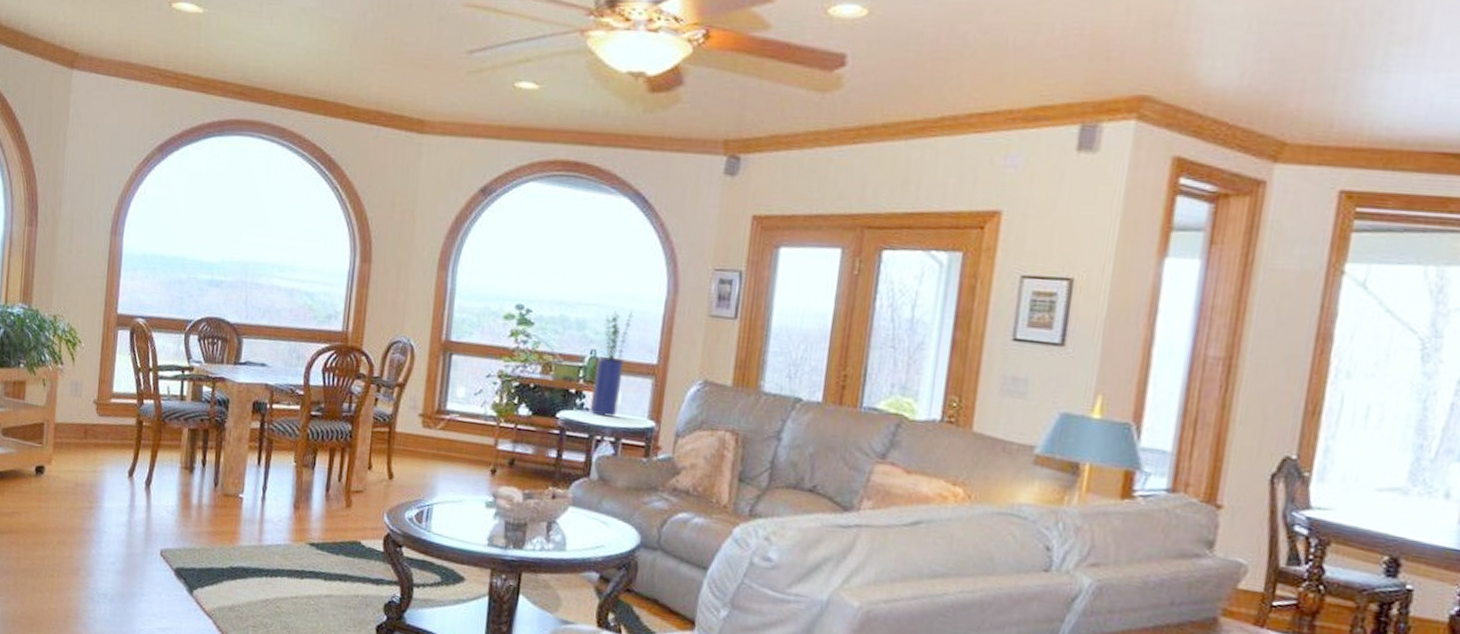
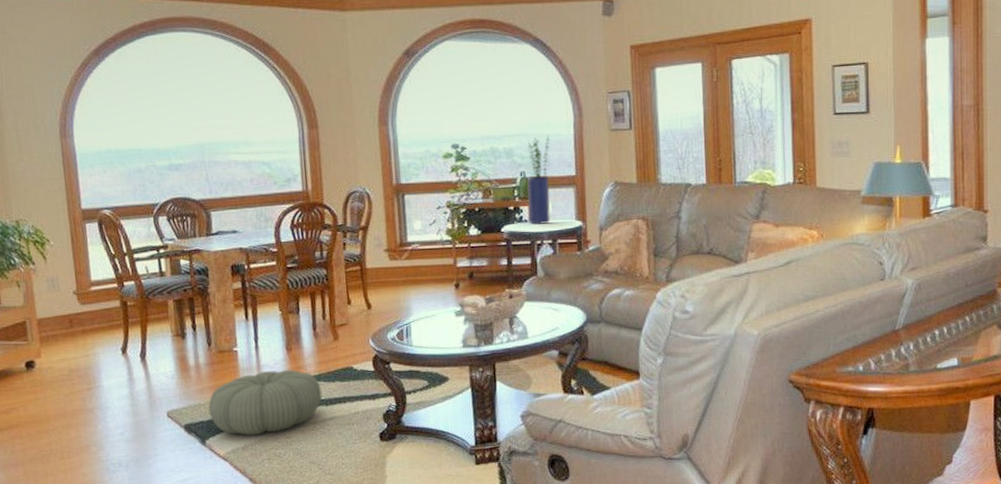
pouf: none [202,526,323,598] -> present [208,370,322,435]

